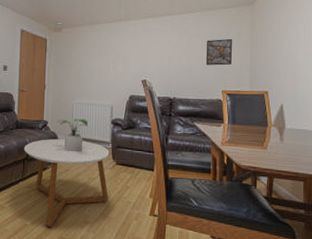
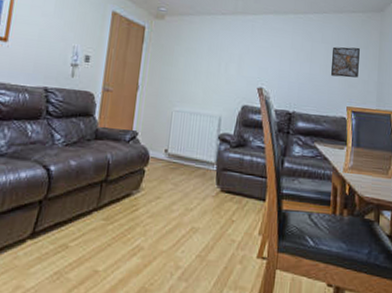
coffee table: present [24,138,110,227] -> none [103,155,214,274]
potted plant: present [57,118,89,152] -> none [149,130,190,174]

